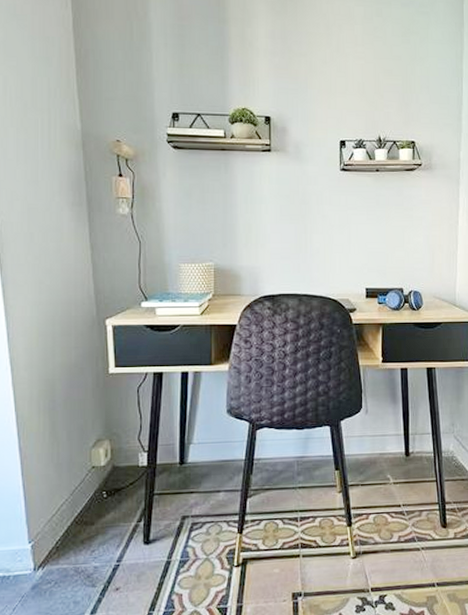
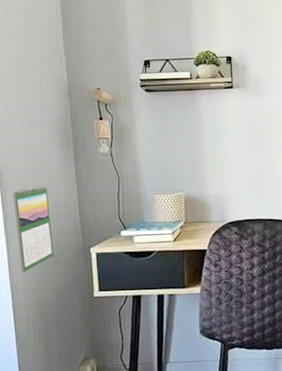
calendar: none [13,247,62,345] -> present [13,184,54,272]

